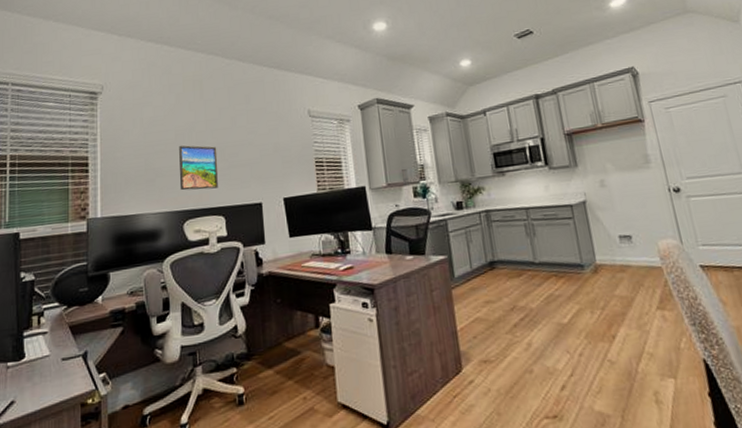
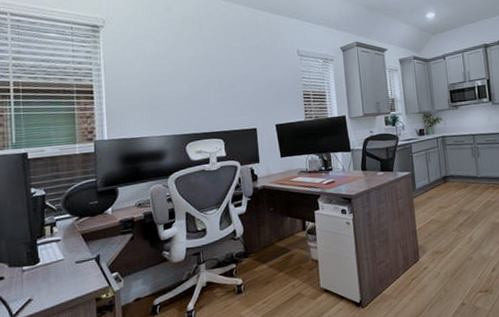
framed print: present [179,145,219,191] -> none [180,77,218,117]

